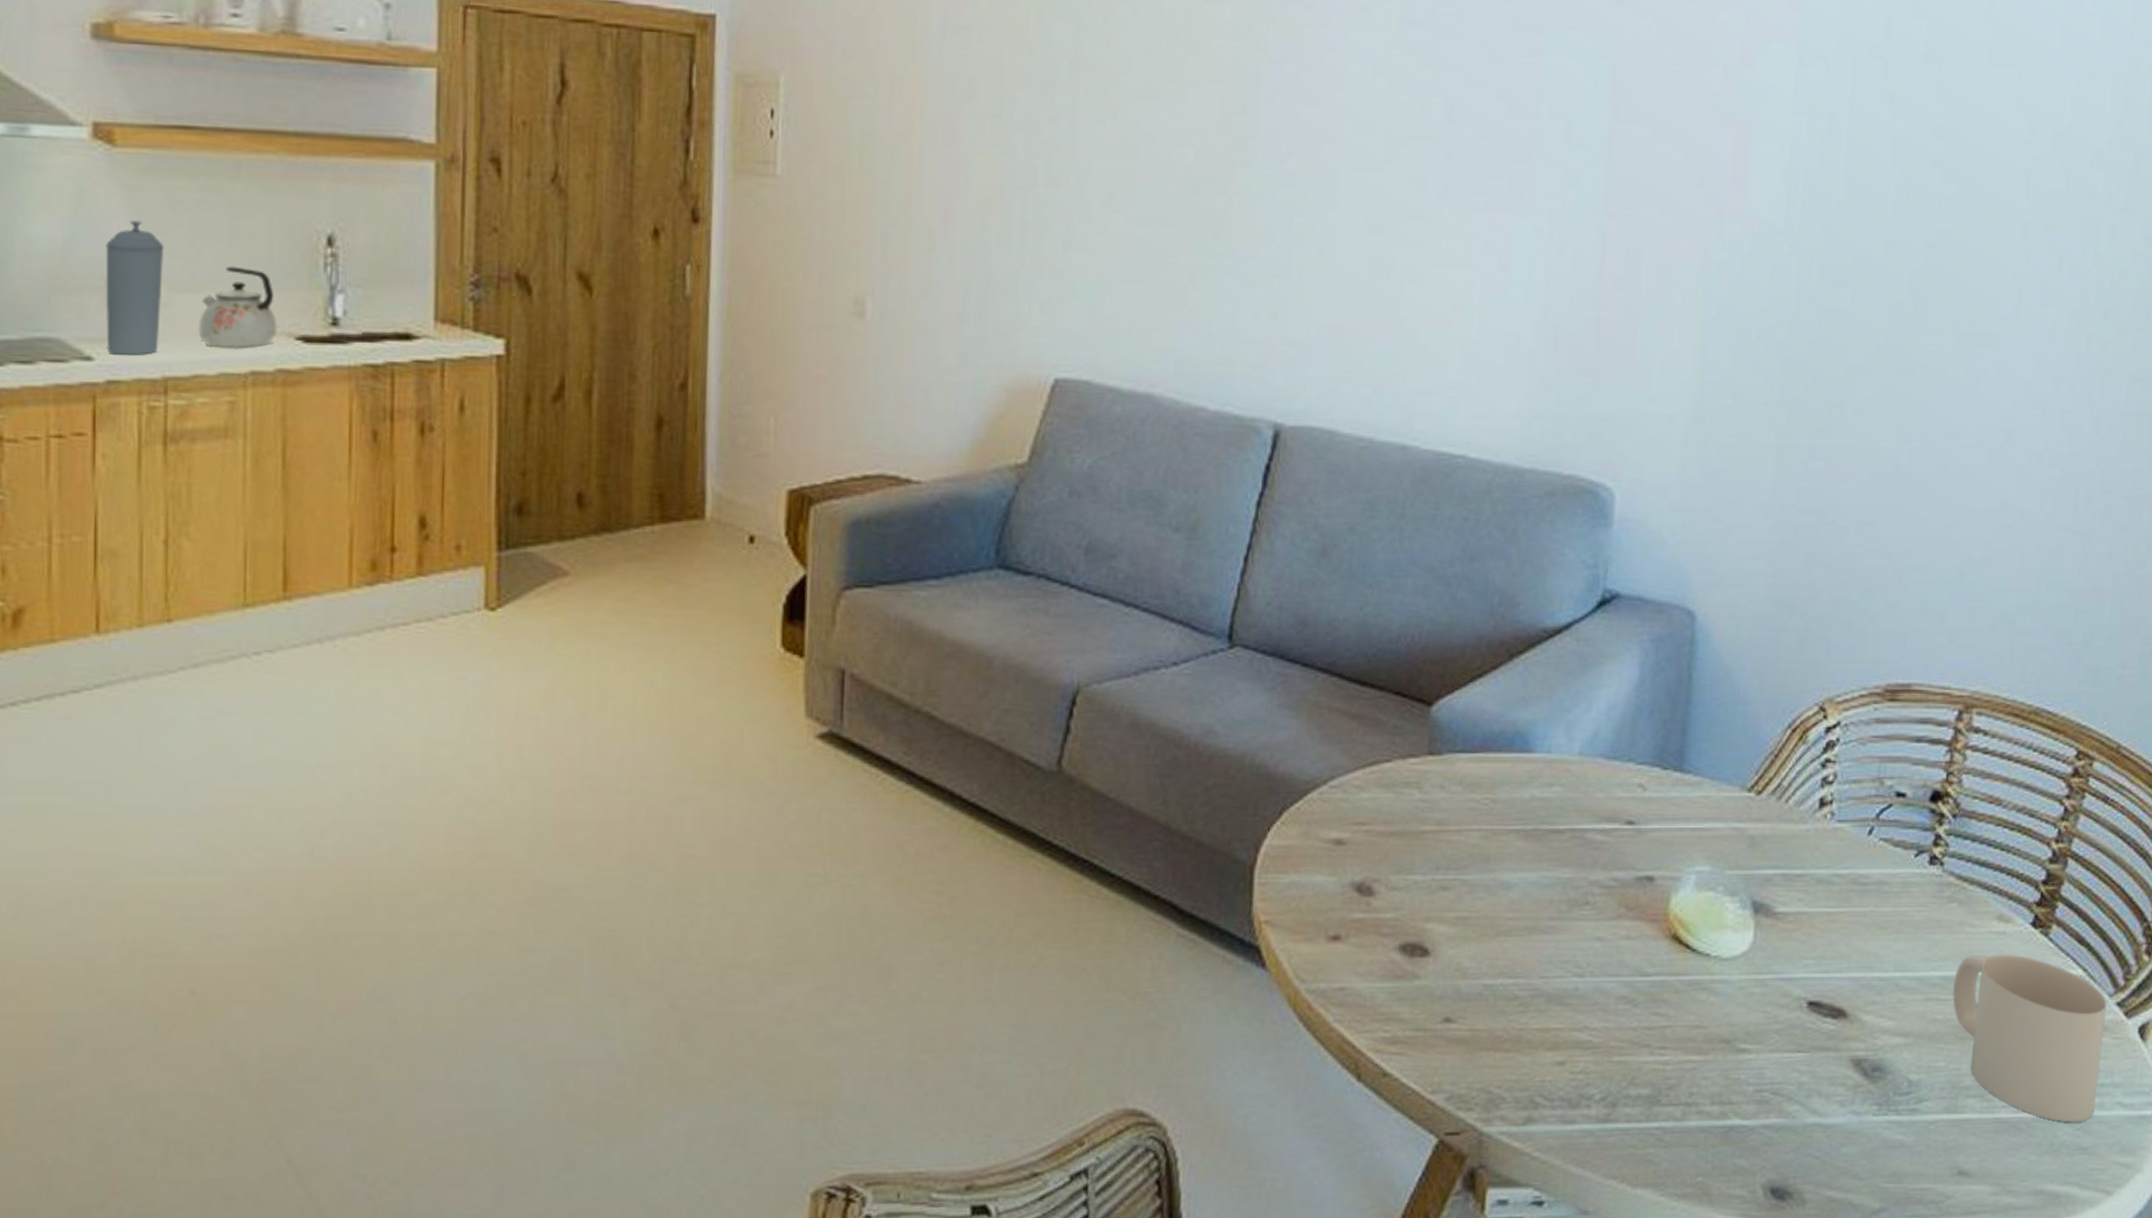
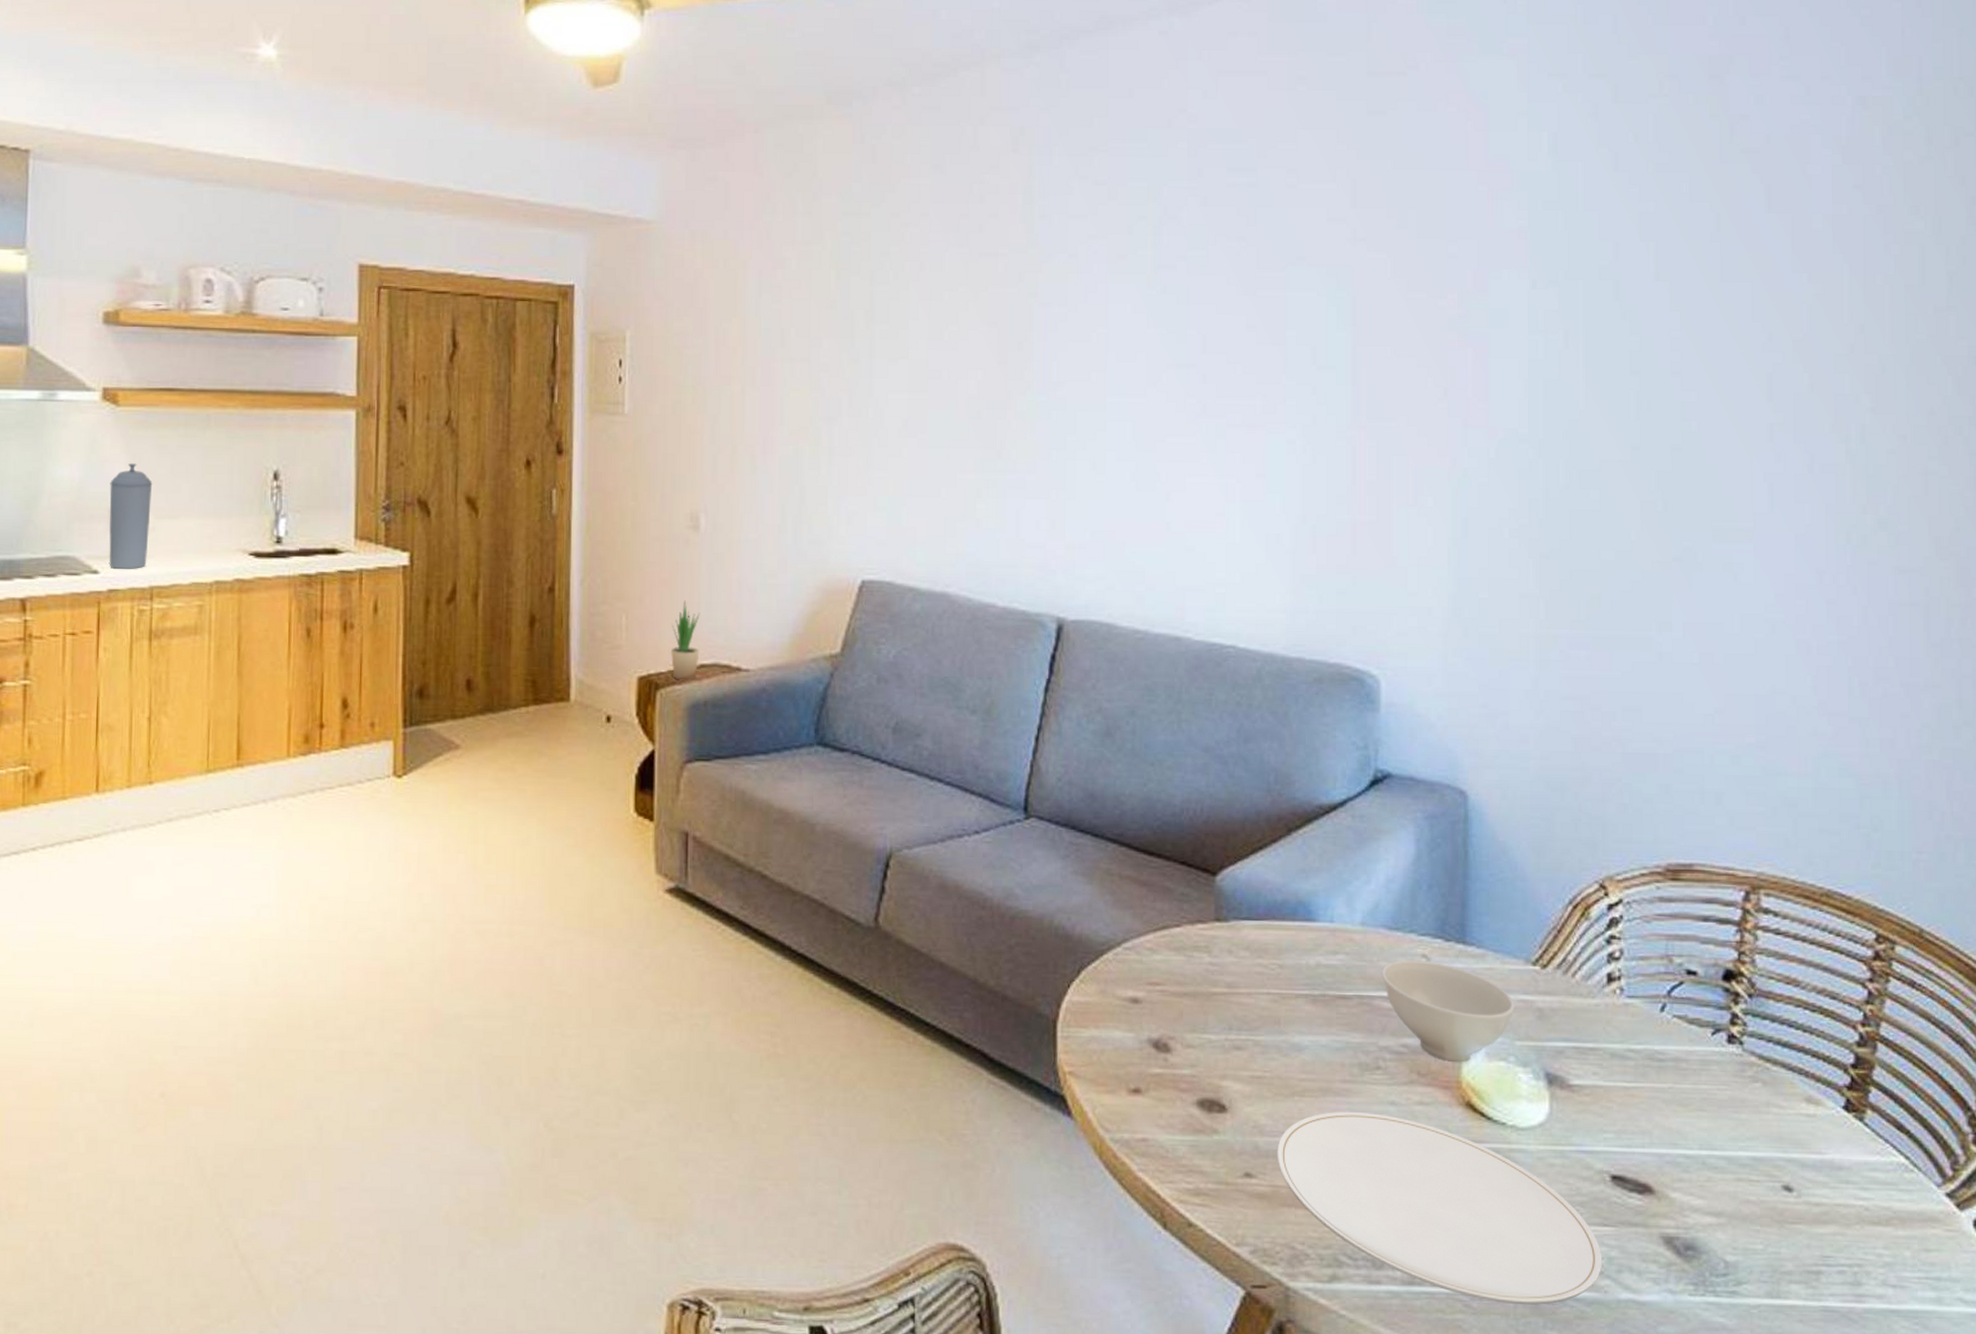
kettle: present [198,266,277,349] -> none [176,497,235,563]
potted plant: none [827,400,864,494] -> present [670,600,700,681]
plate: none [1478,949,1794,1135] -> present [1277,1111,1603,1305]
bowl: none [1595,791,1728,895] -> present [1381,960,1515,1063]
cup: present [1952,954,2107,1123] -> none [1765,1137,1935,1317]

